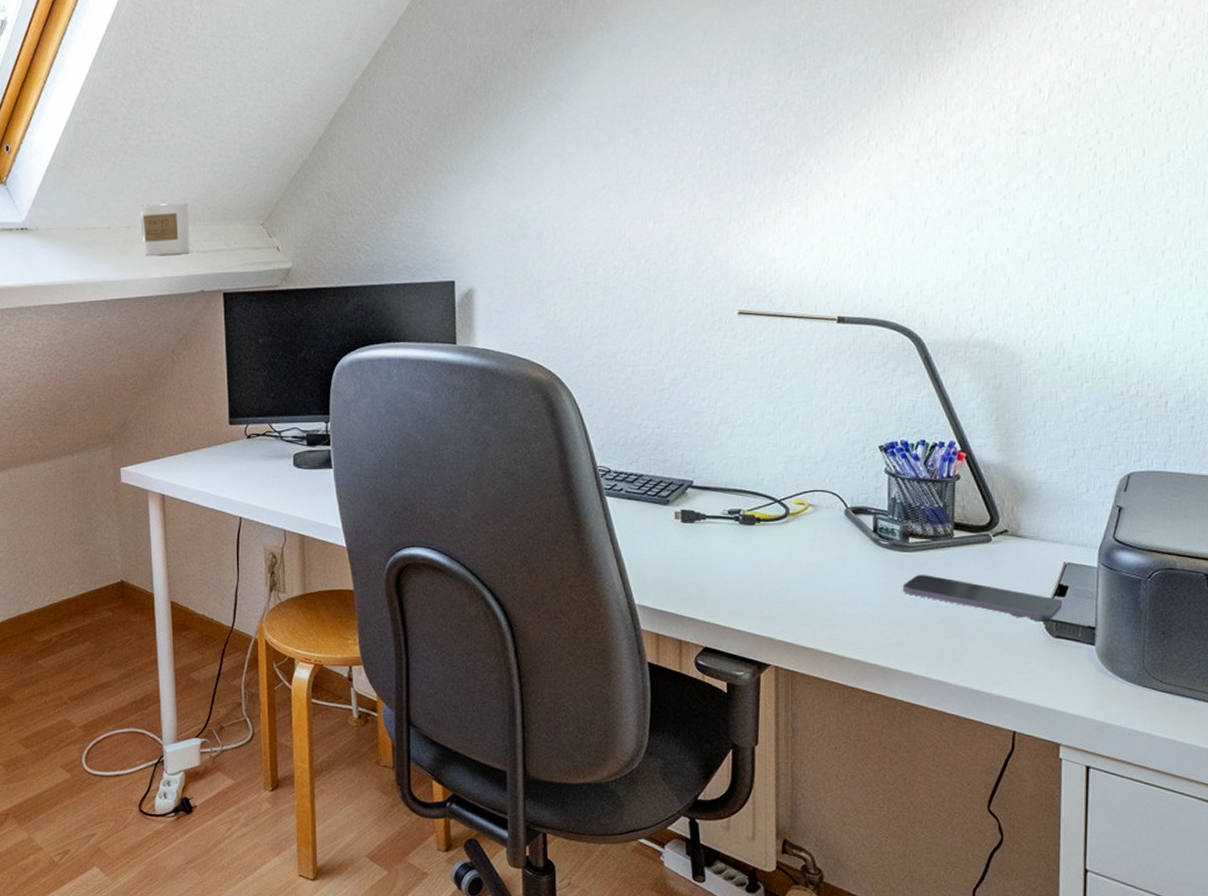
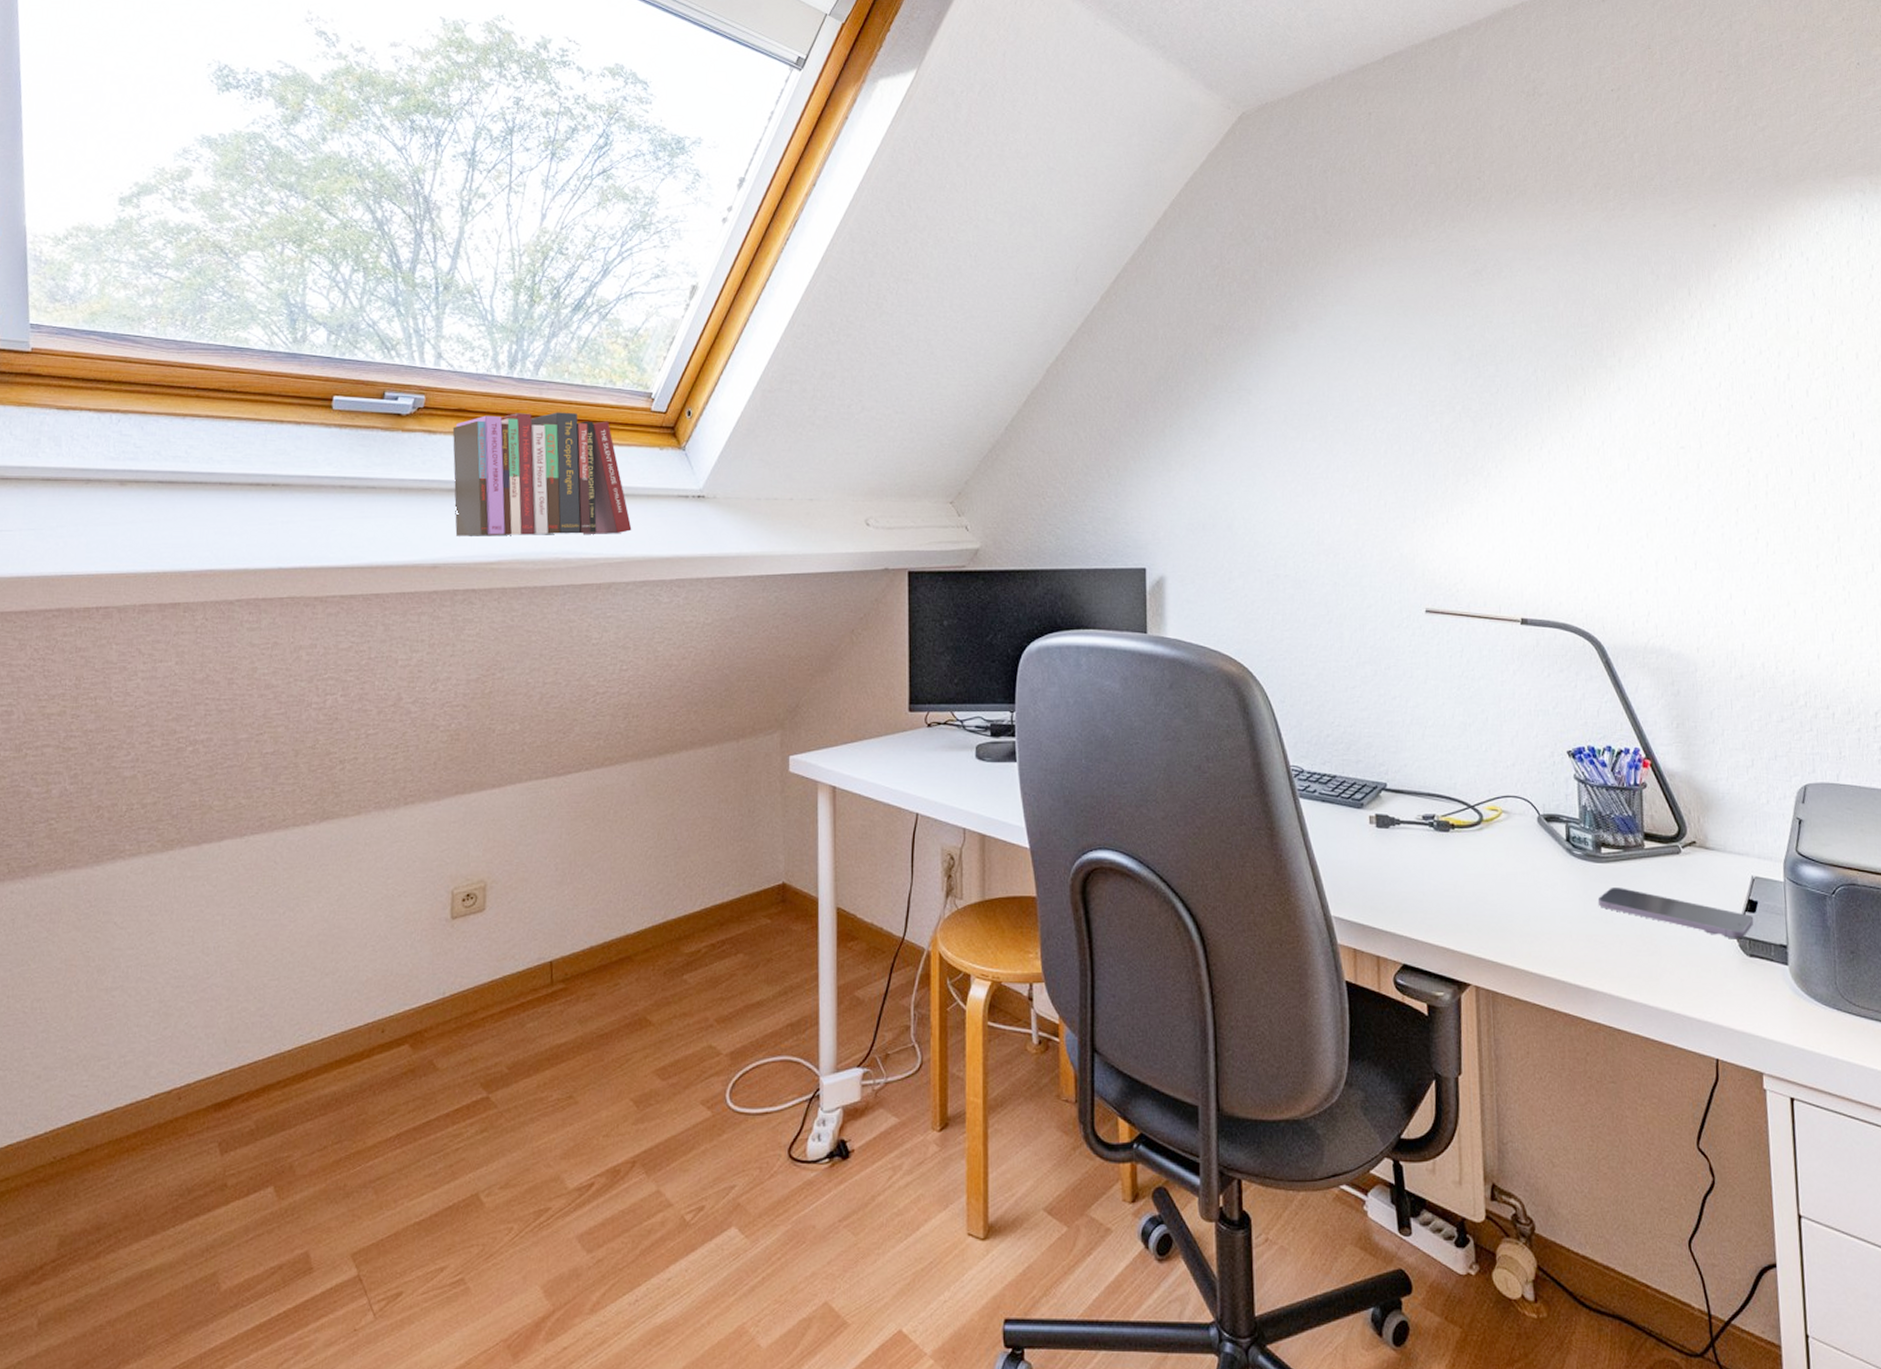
candle: present [140,203,190,257] -> none [825,477,876,531]

